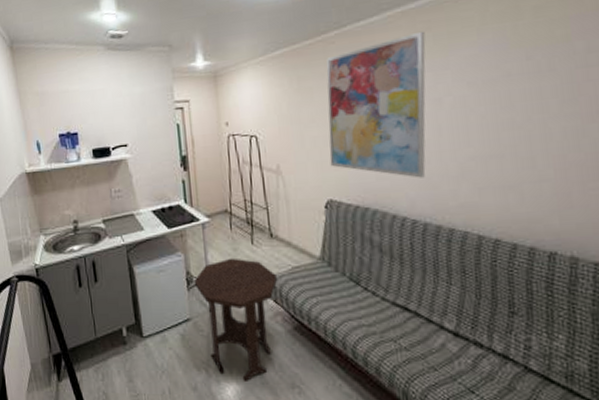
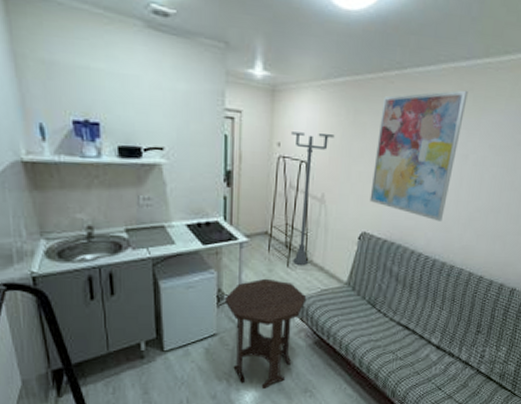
floor lamp: none [236,105,281,243] -> present [290,131,335,266]

